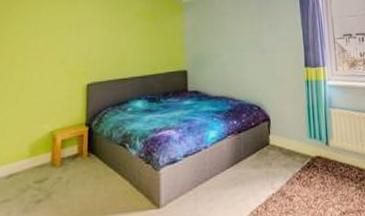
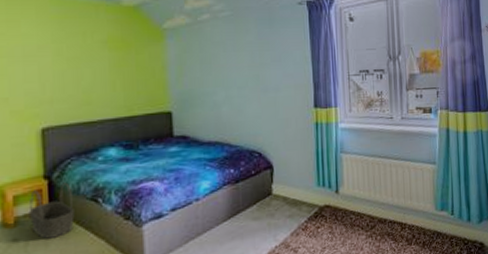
basket: none [72,129,107,178] -> present [28,182,75,239]

